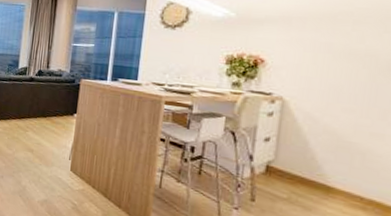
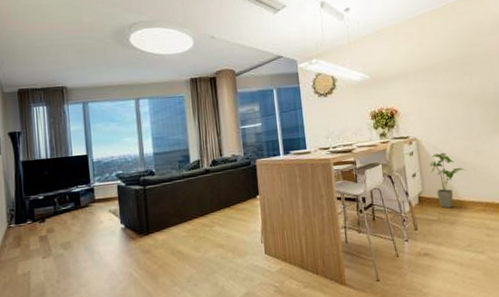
house plant: none [293,122,349,191] -> present [430,153,466,209]

